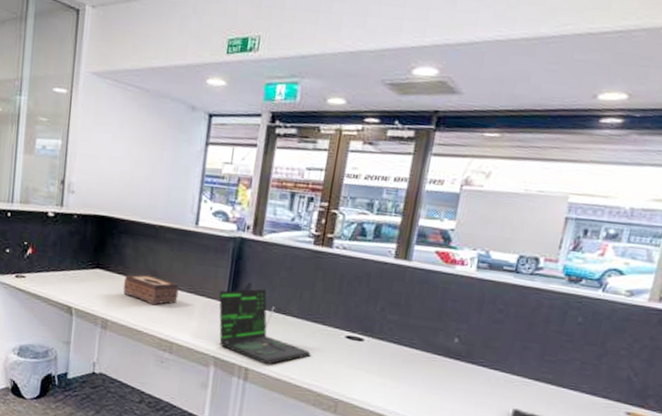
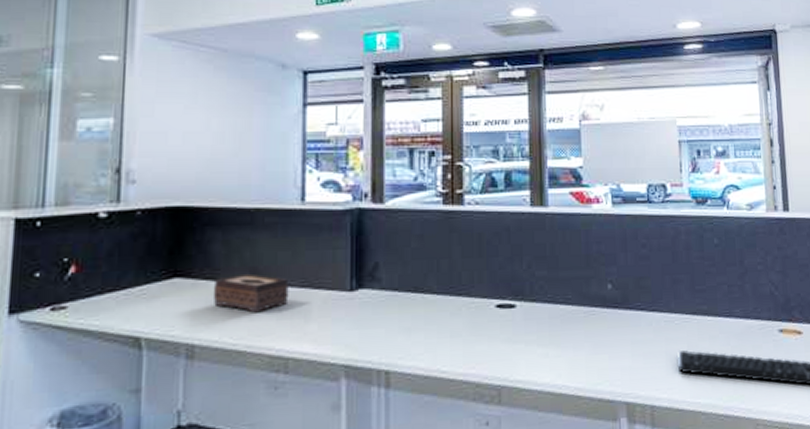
laptop: present [219,288,311,365] -> none [340,266,461,361]

